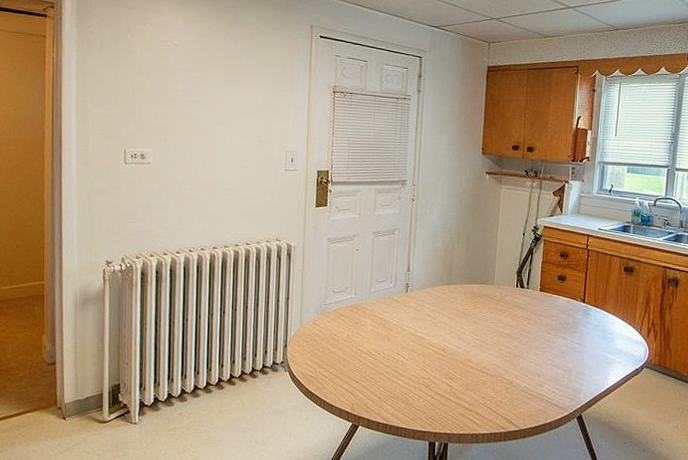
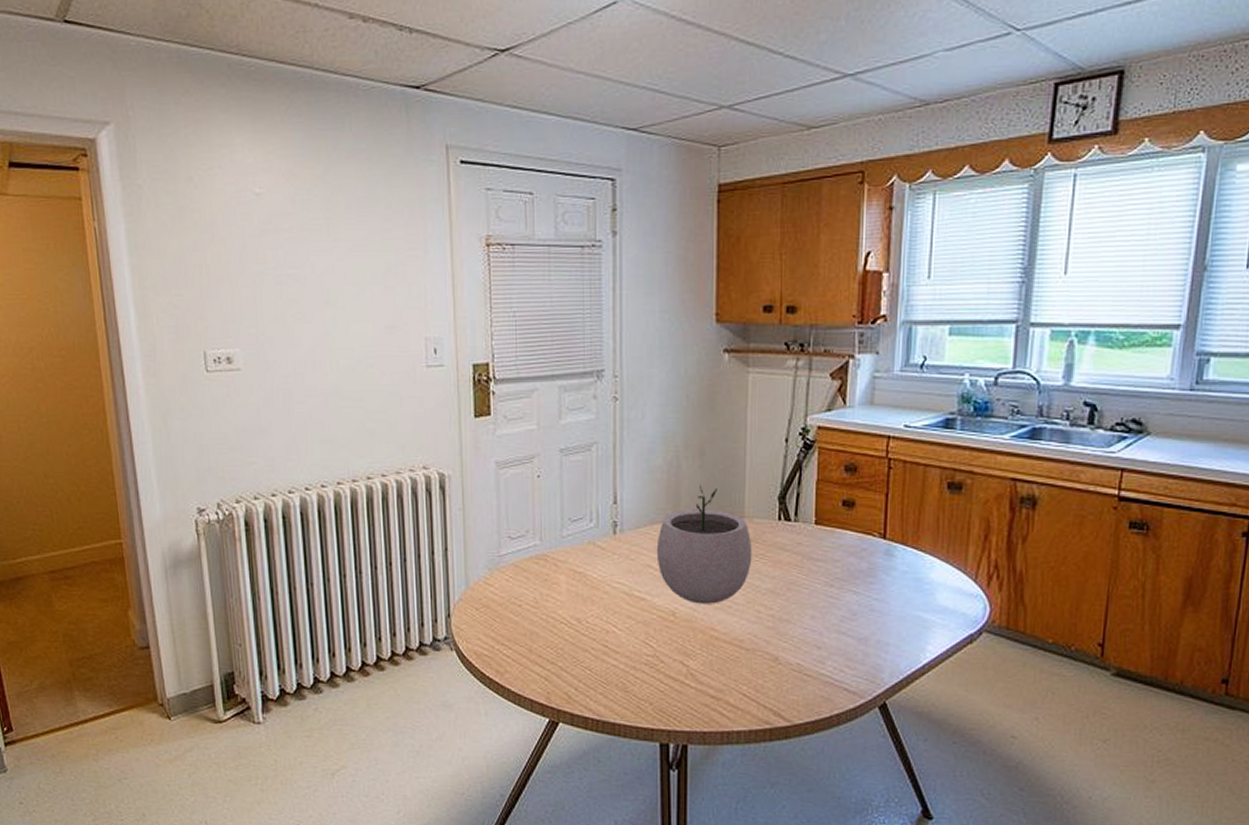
plant pot: none [434,261,499,343] -> present [656,485,752,604]

